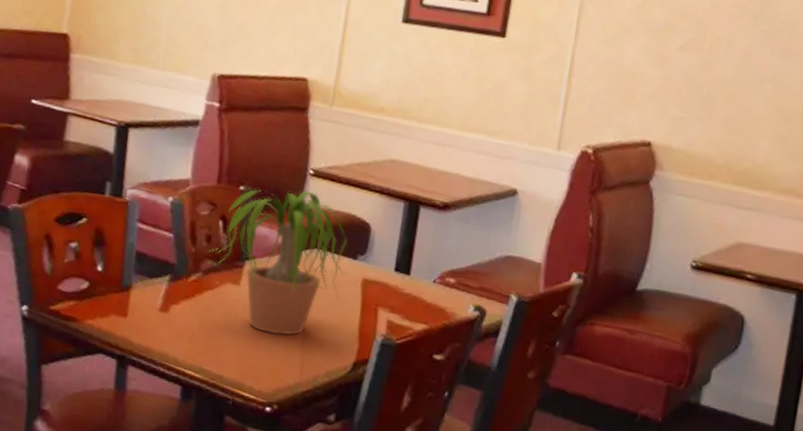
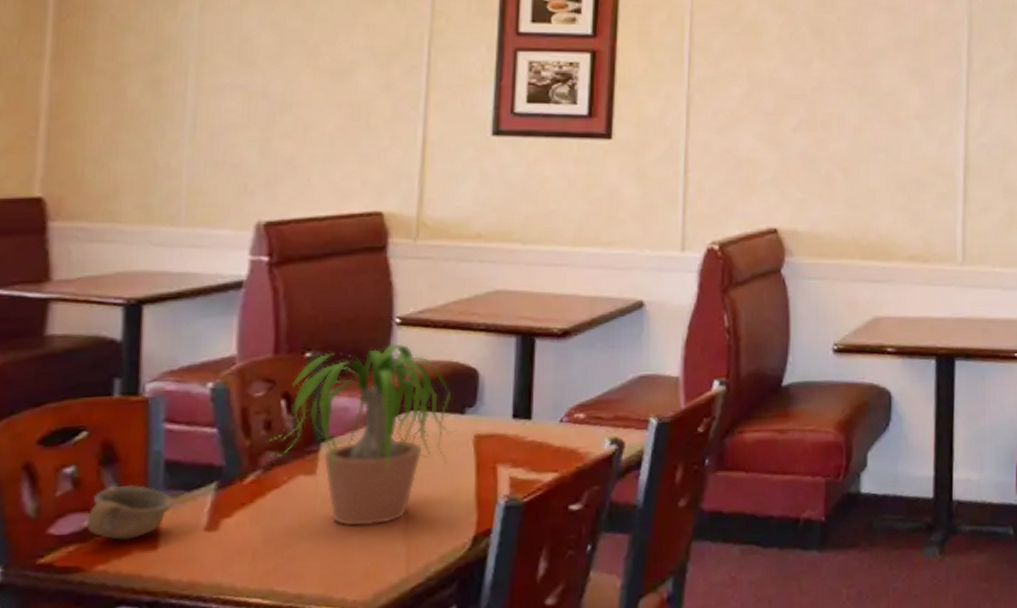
cup: none [81,263,140,306] -> present [85,484,174,541]

